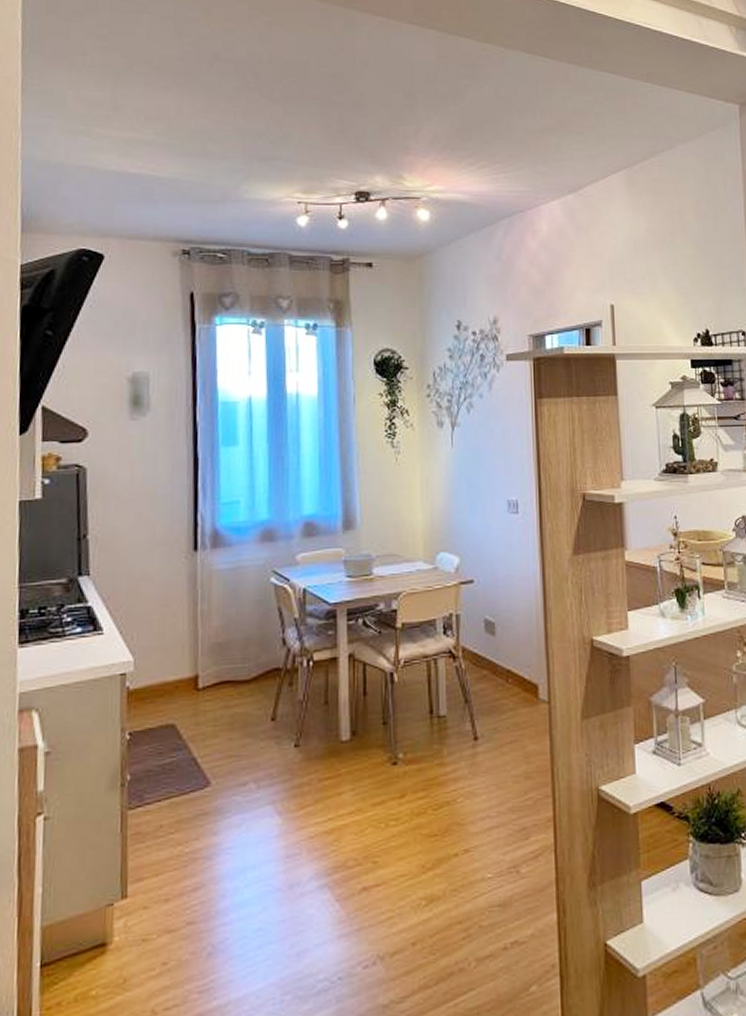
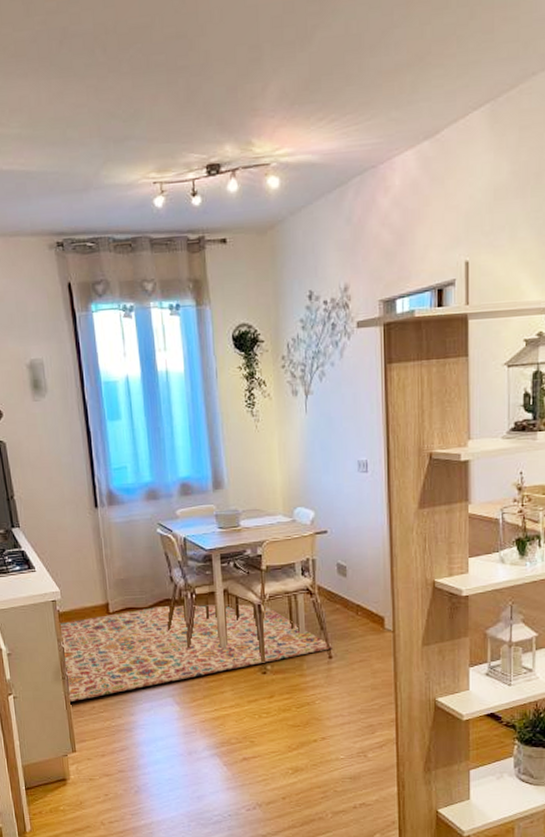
rug: none [124,672,478,821] -> present [59,604,332,703]

